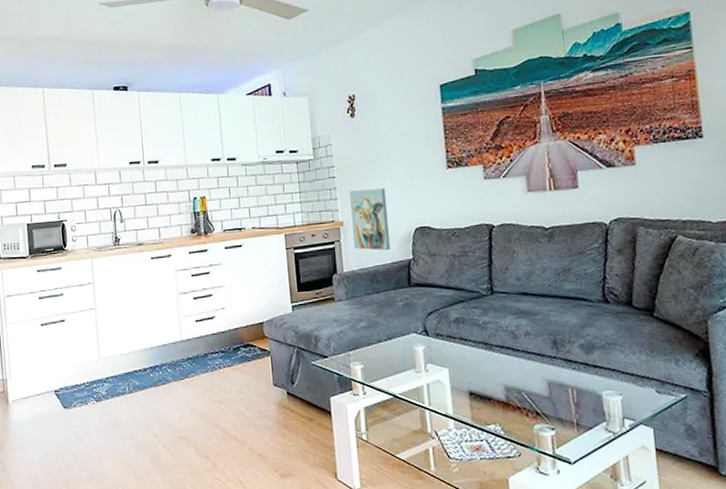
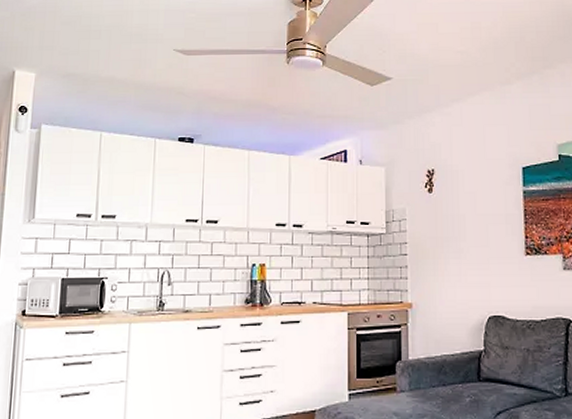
wall art: present [350,188,390,251] -> none [421,271,461,339]

